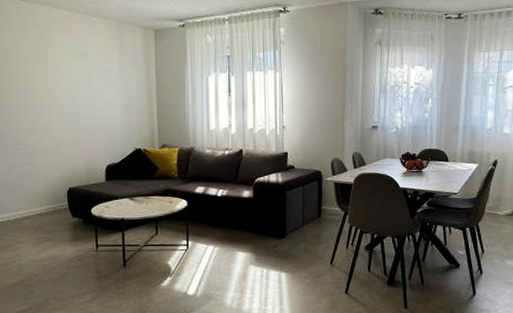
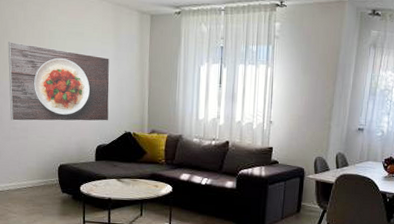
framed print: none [10,67,118,147] -> present [8,42,110,122]

